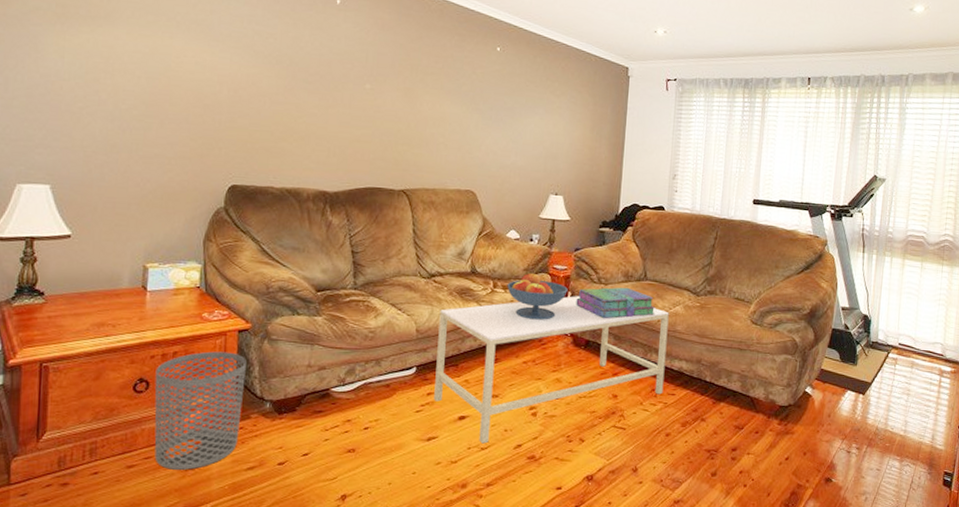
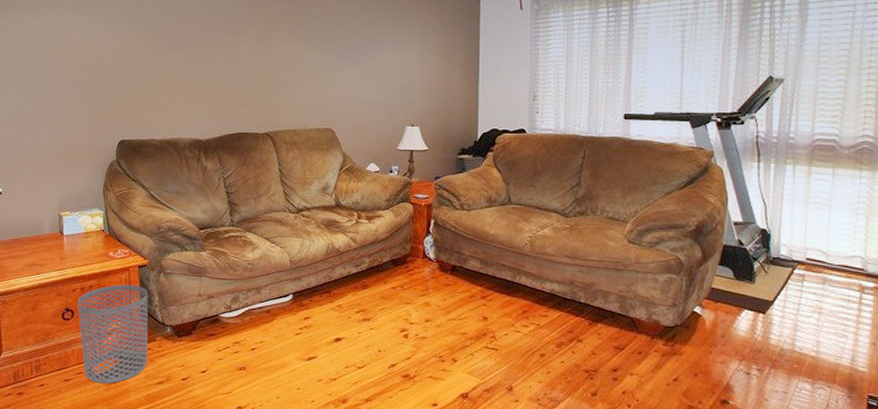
coffee table: present [434,296,669,444] -> none [310,223,537,363]
fruit bowl: present [507,272,568,320] -> none [370,203,431,248]
stack of books: present [576,287,656,319] -> none [439,212,522,244]

